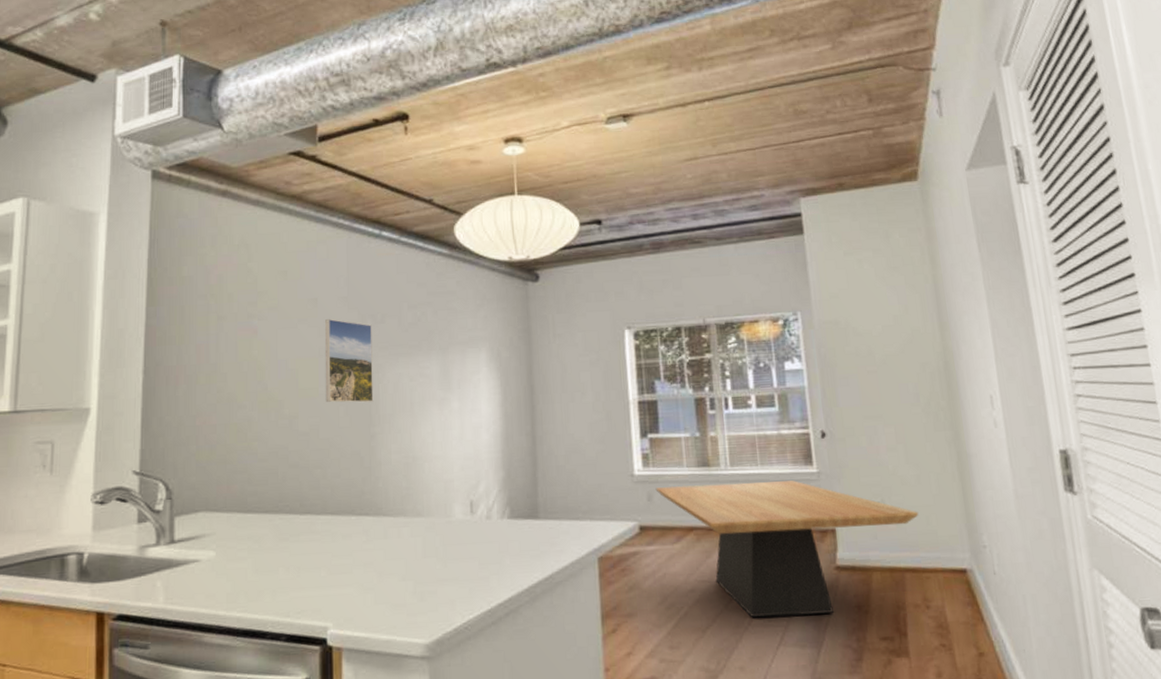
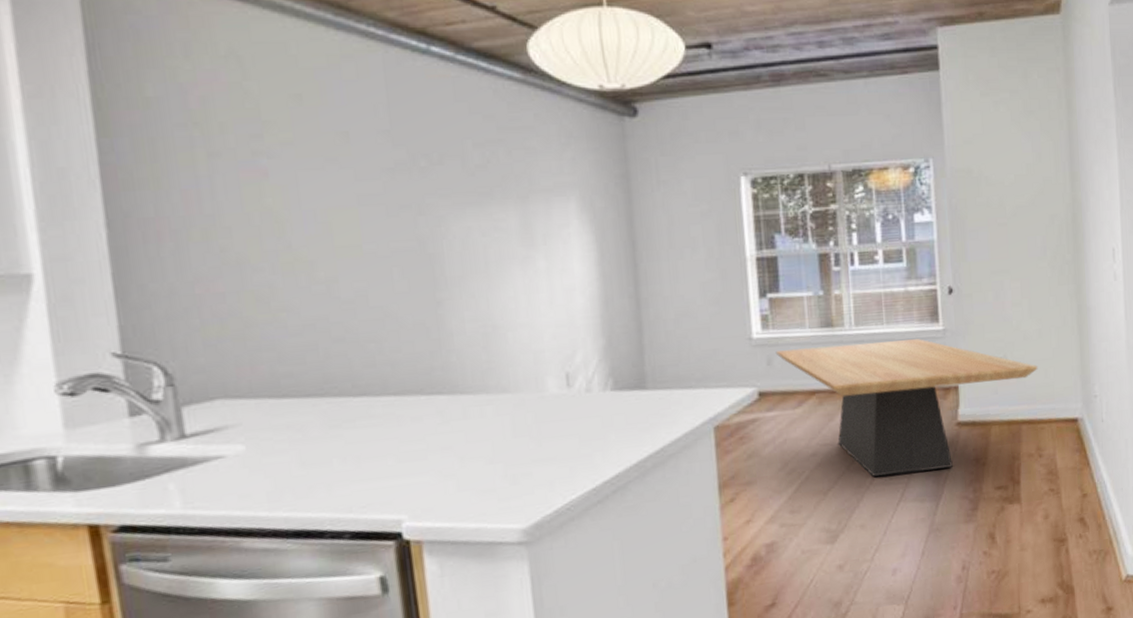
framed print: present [325,319,374,403] -> none [363,159,437,263]

